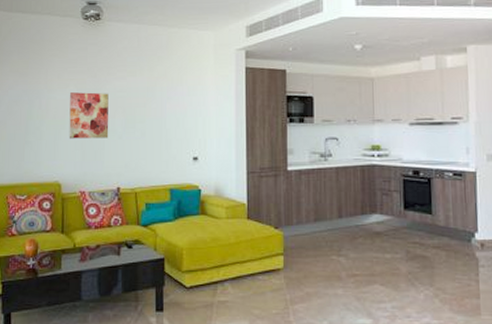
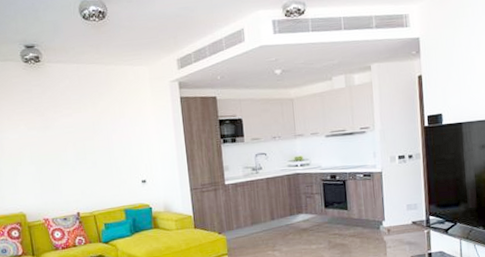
wall art: present [69,92,109,139] -> none [22,130,63,174]

